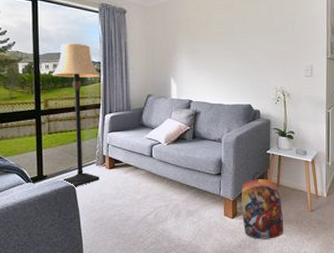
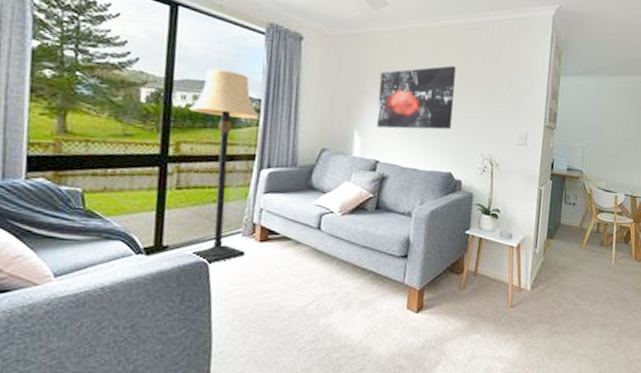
wall art: none [187,18,248,74] -> present [377,65,456,130]
backpack: present [242,171,284,239] -> none [429,255,479,340]

